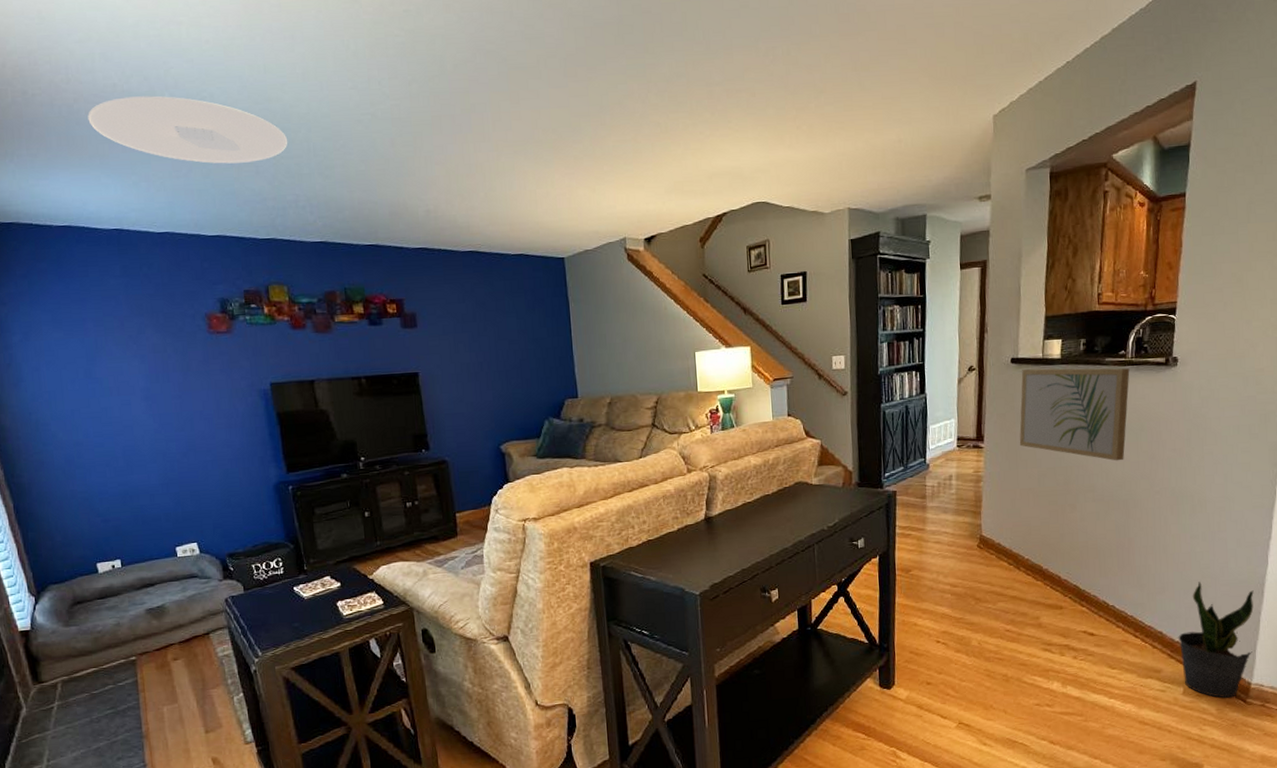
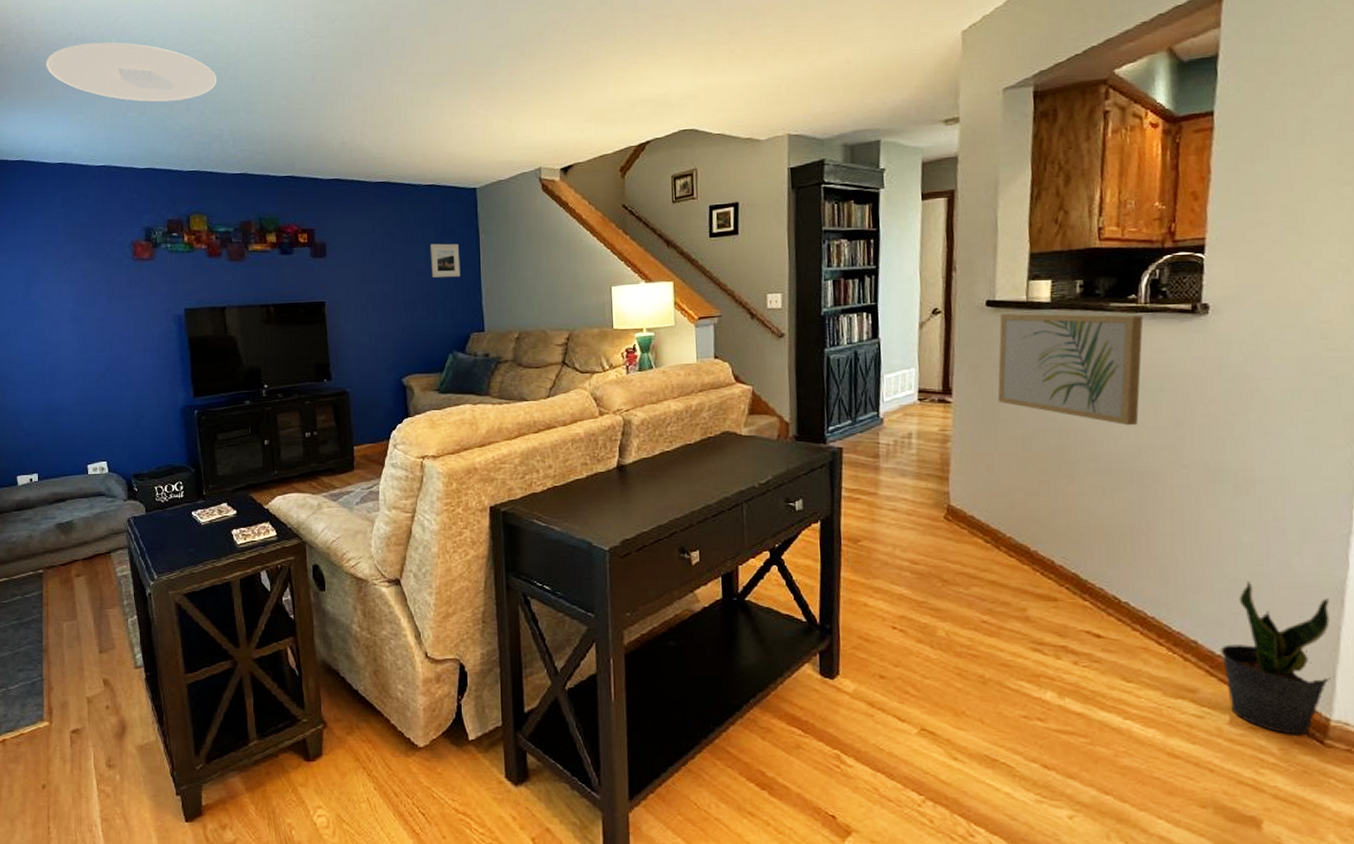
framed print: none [521,312,553,347] -> present [429,243,461,278]

